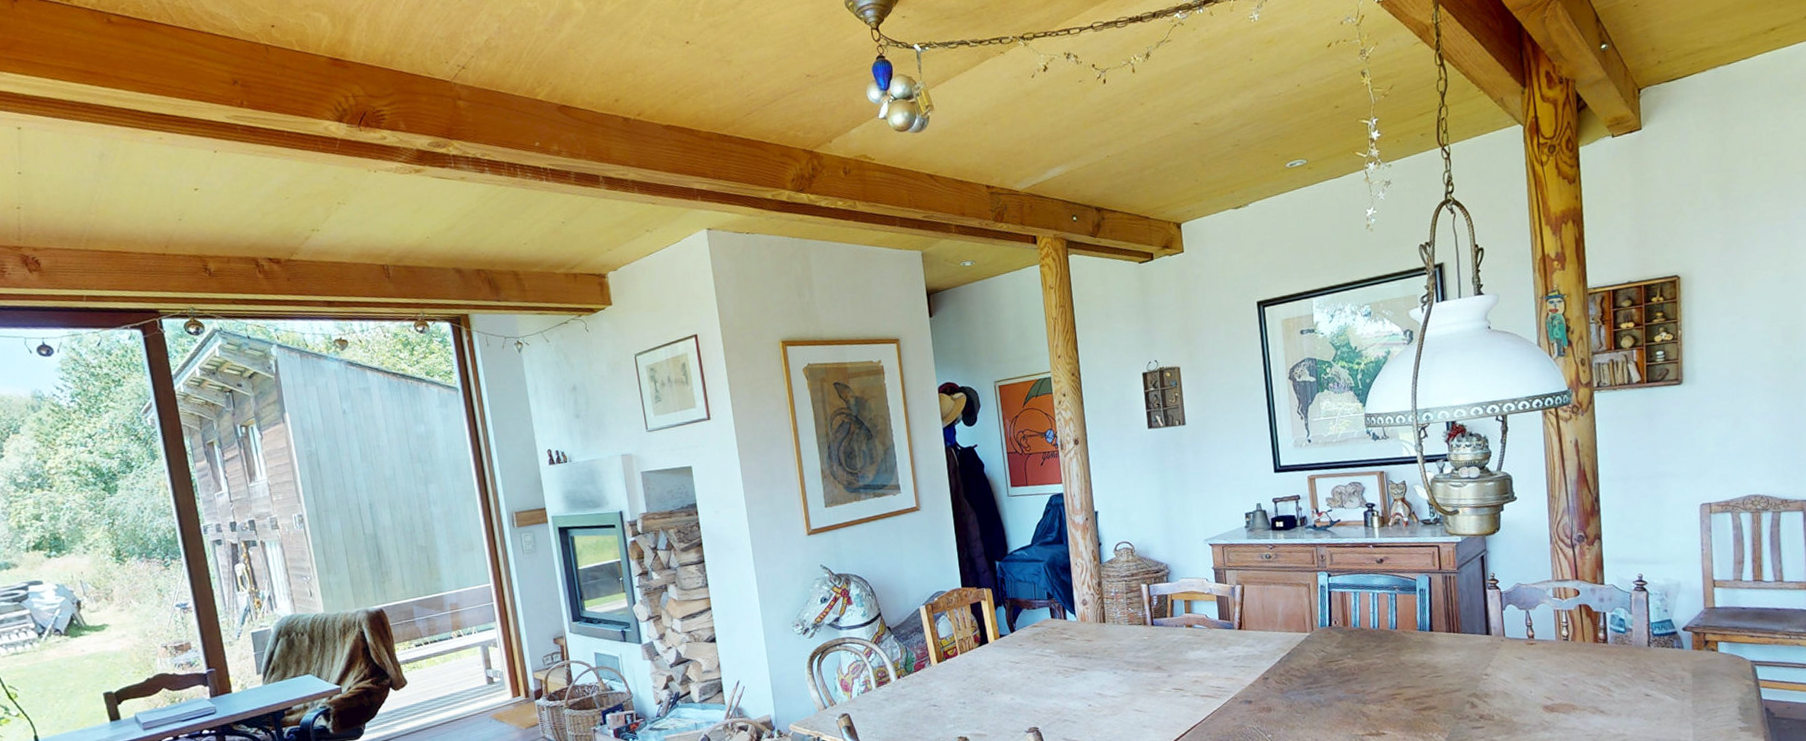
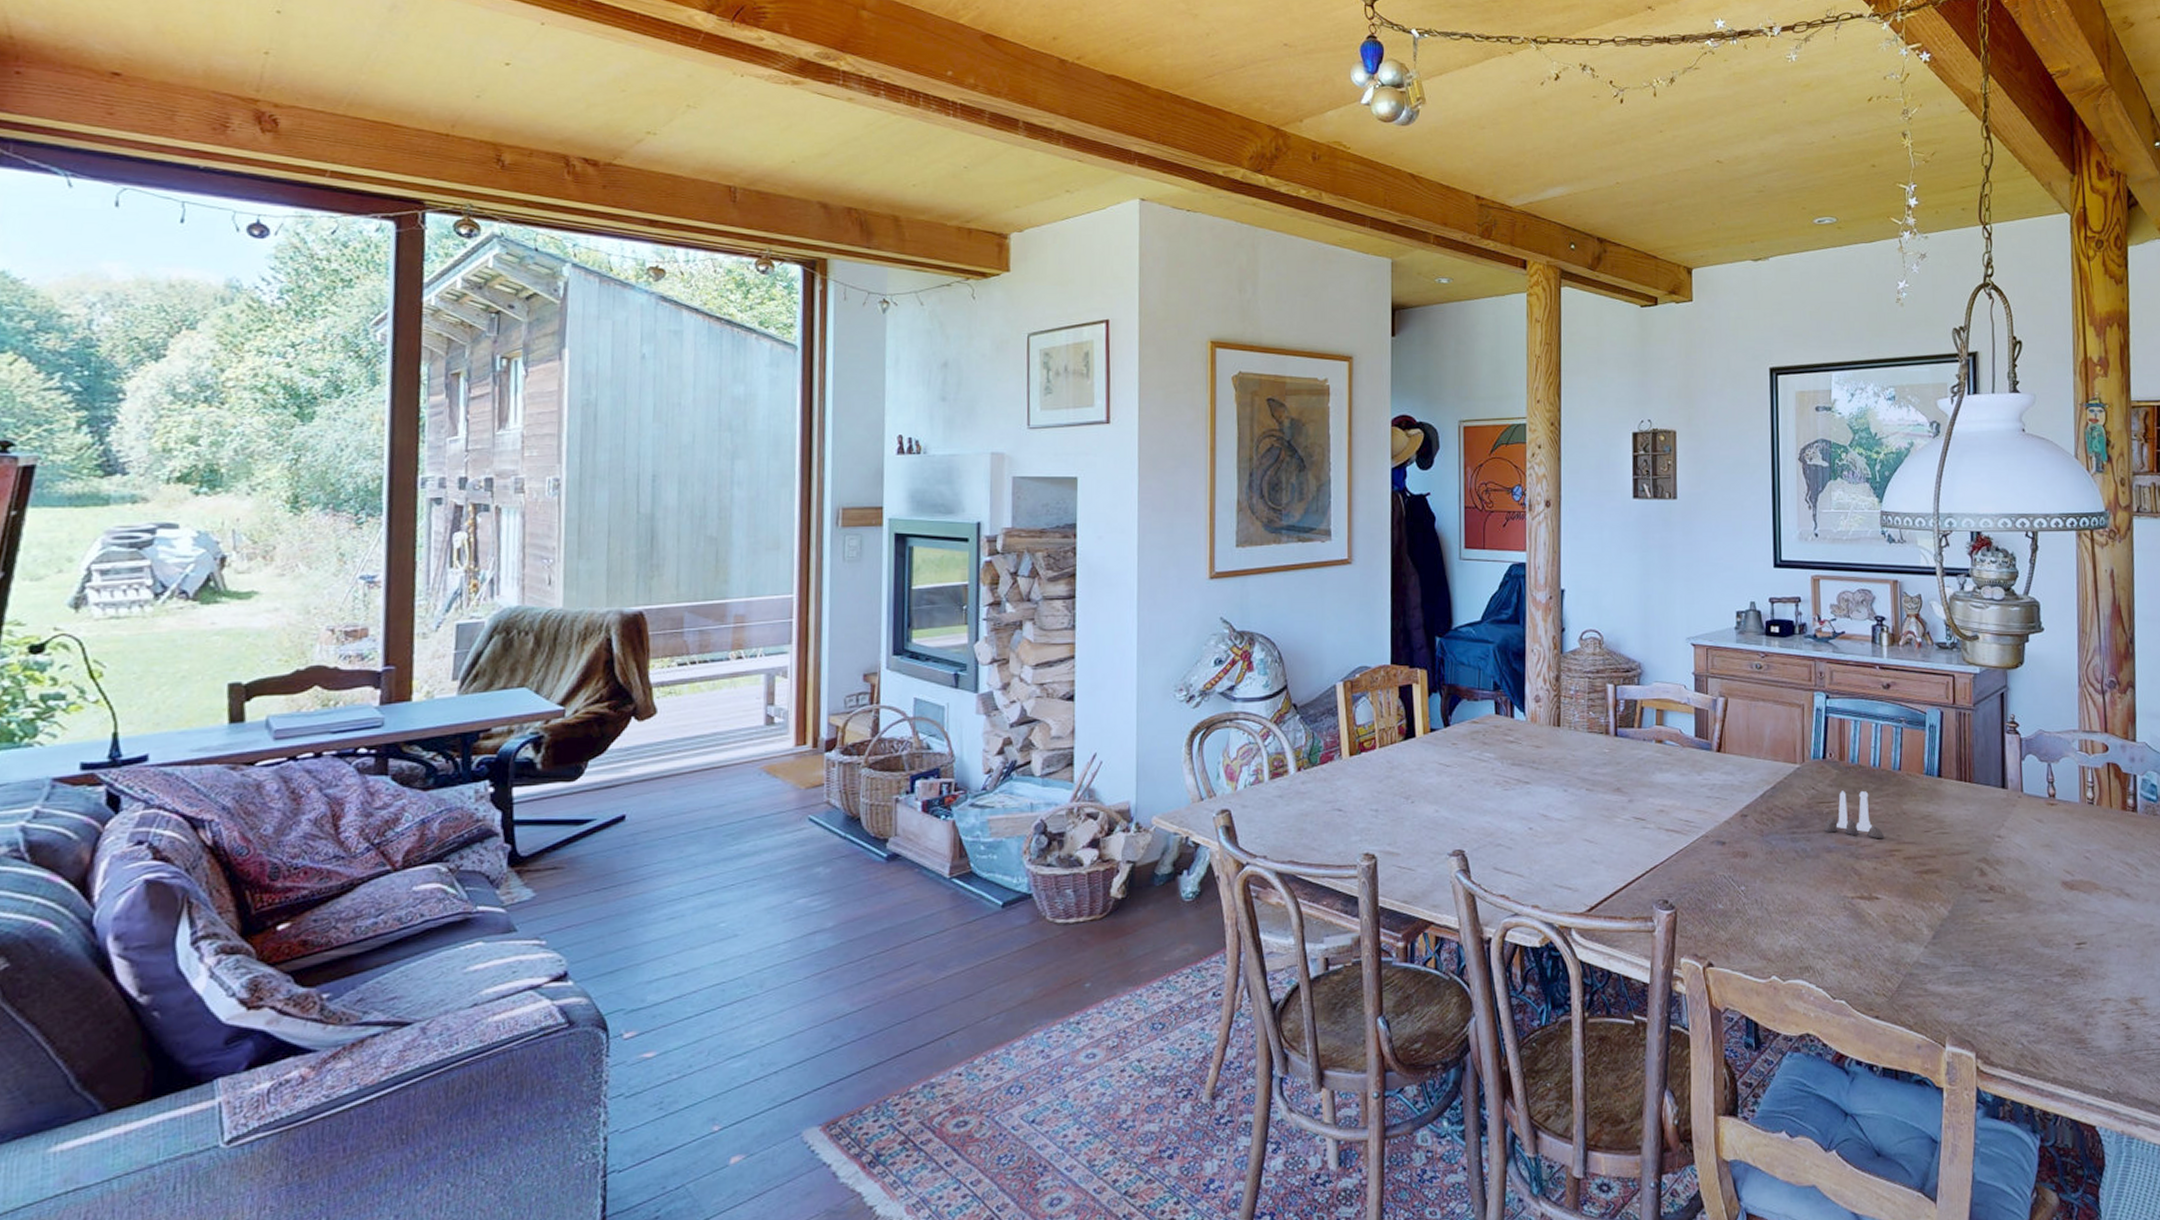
salt and pepper shaker set: none [1334,649,1387,686] -> present [1824,791,1885,838]

